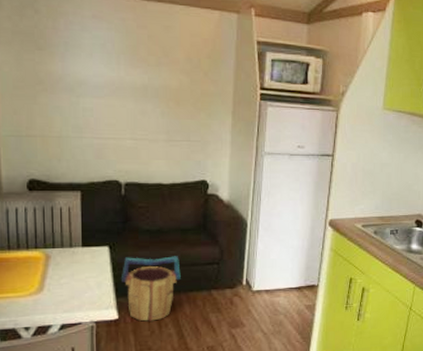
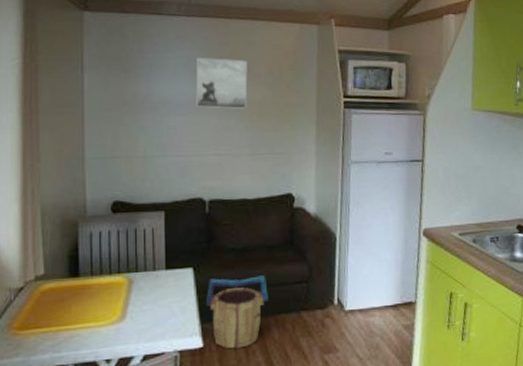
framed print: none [112,40,165,95] -> present [196,58,248,109]

